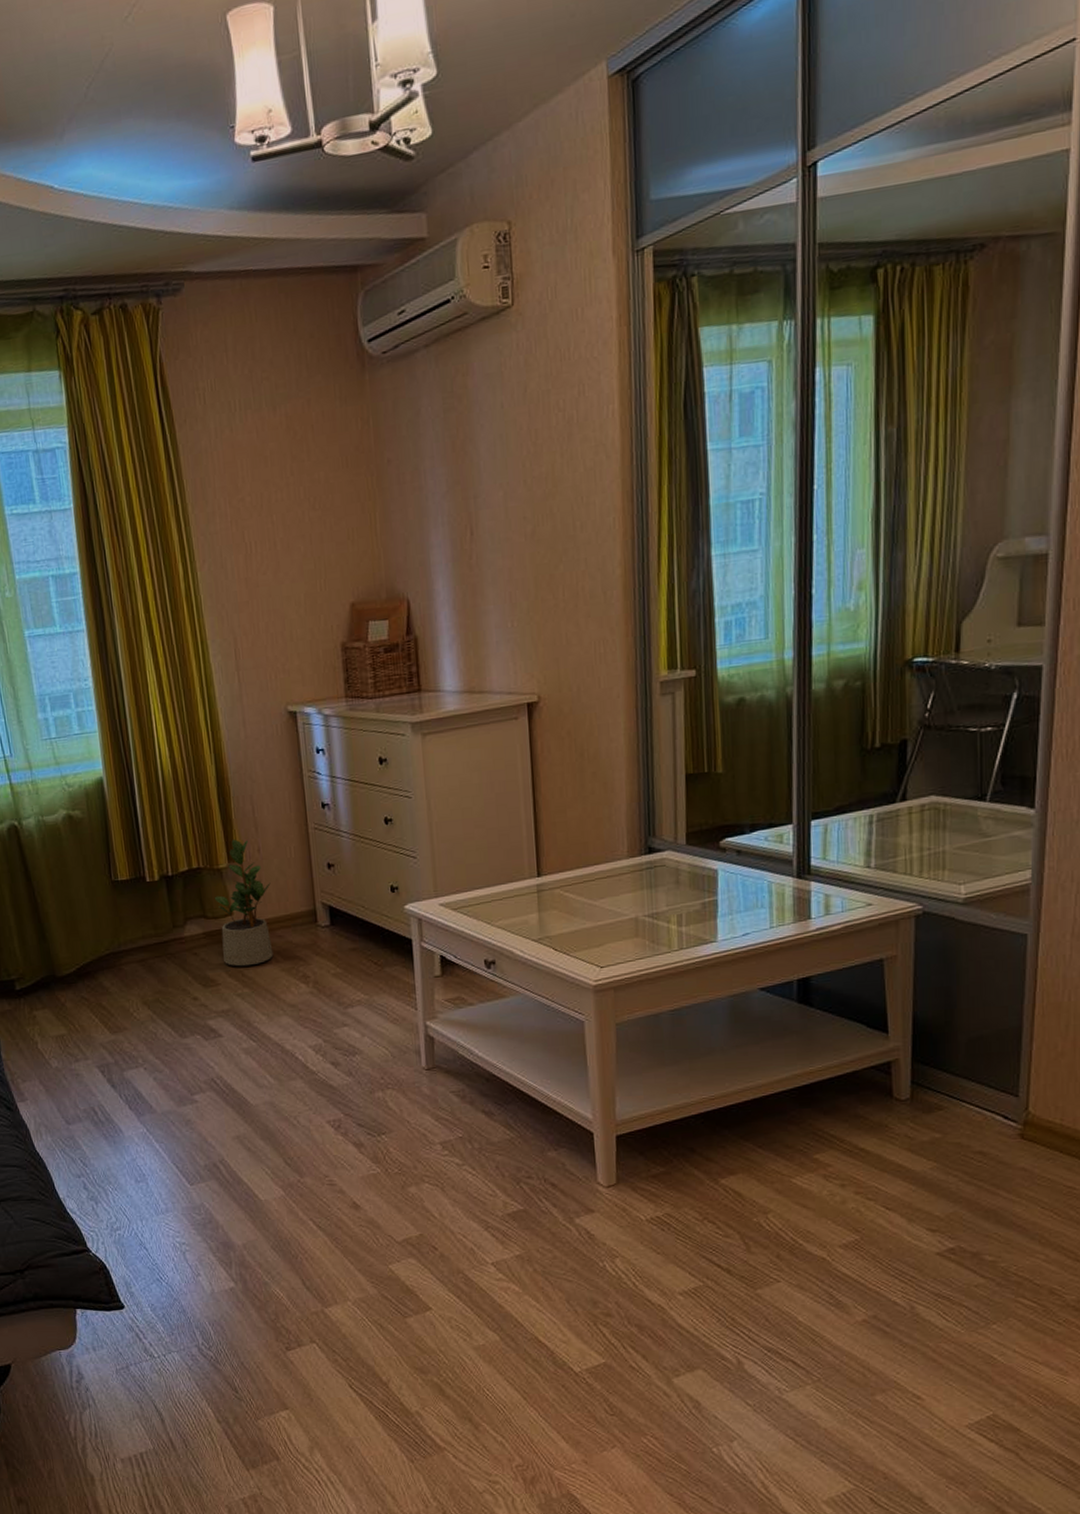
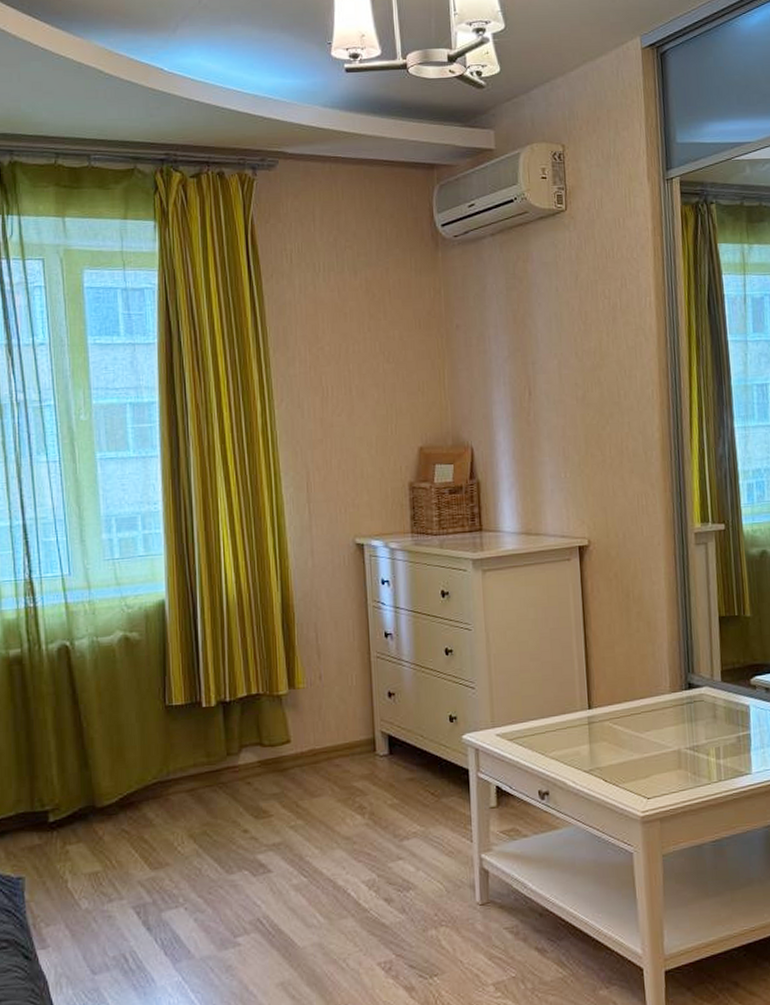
potted plant: present [214,839,274,967] -> none [272,666,331,797]

